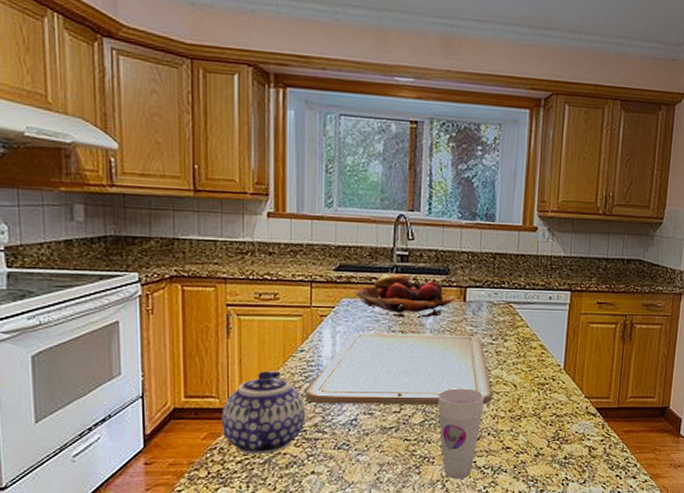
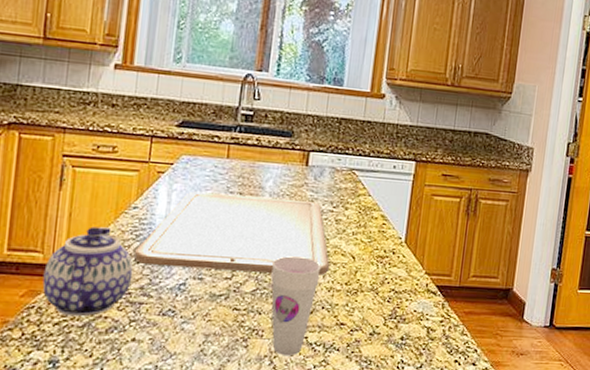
fruit basket: present [355,273,456,318] -> none [196,132,298,180]

